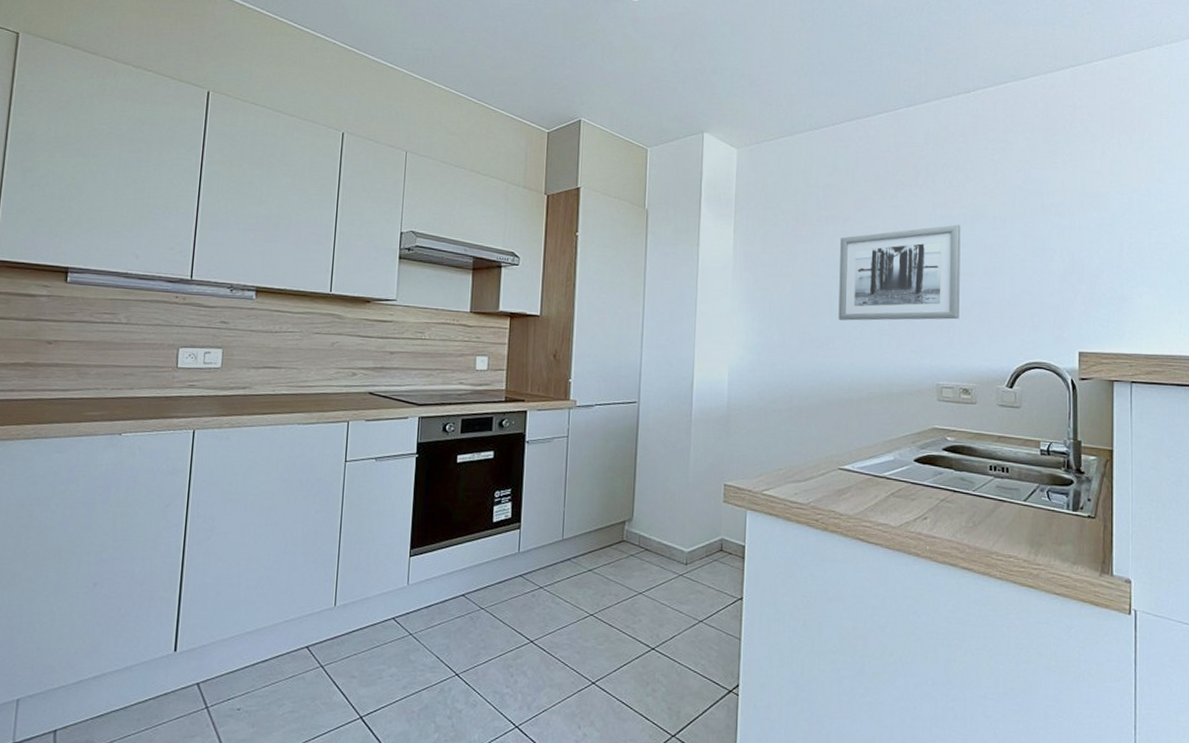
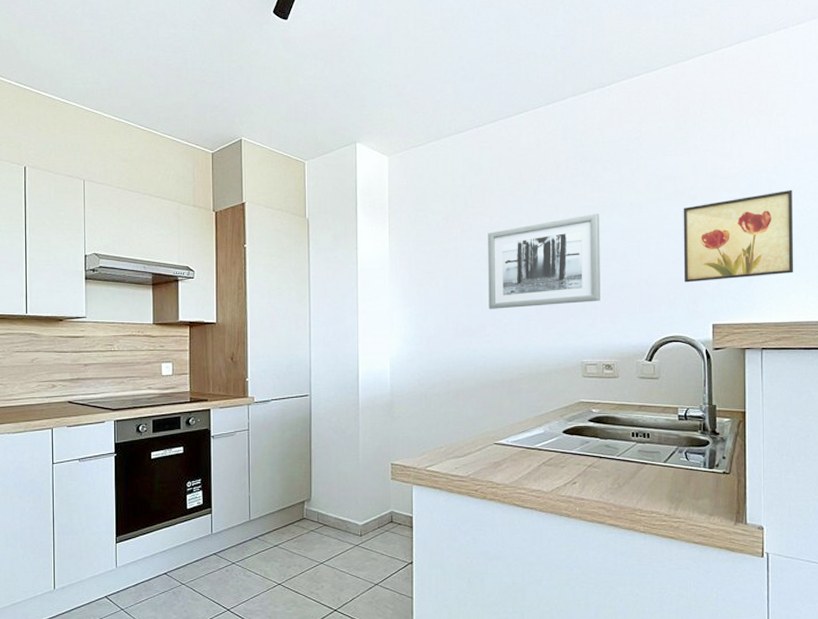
wall art: none [1049,213,1166,306] -> present [683,189,794,283]

